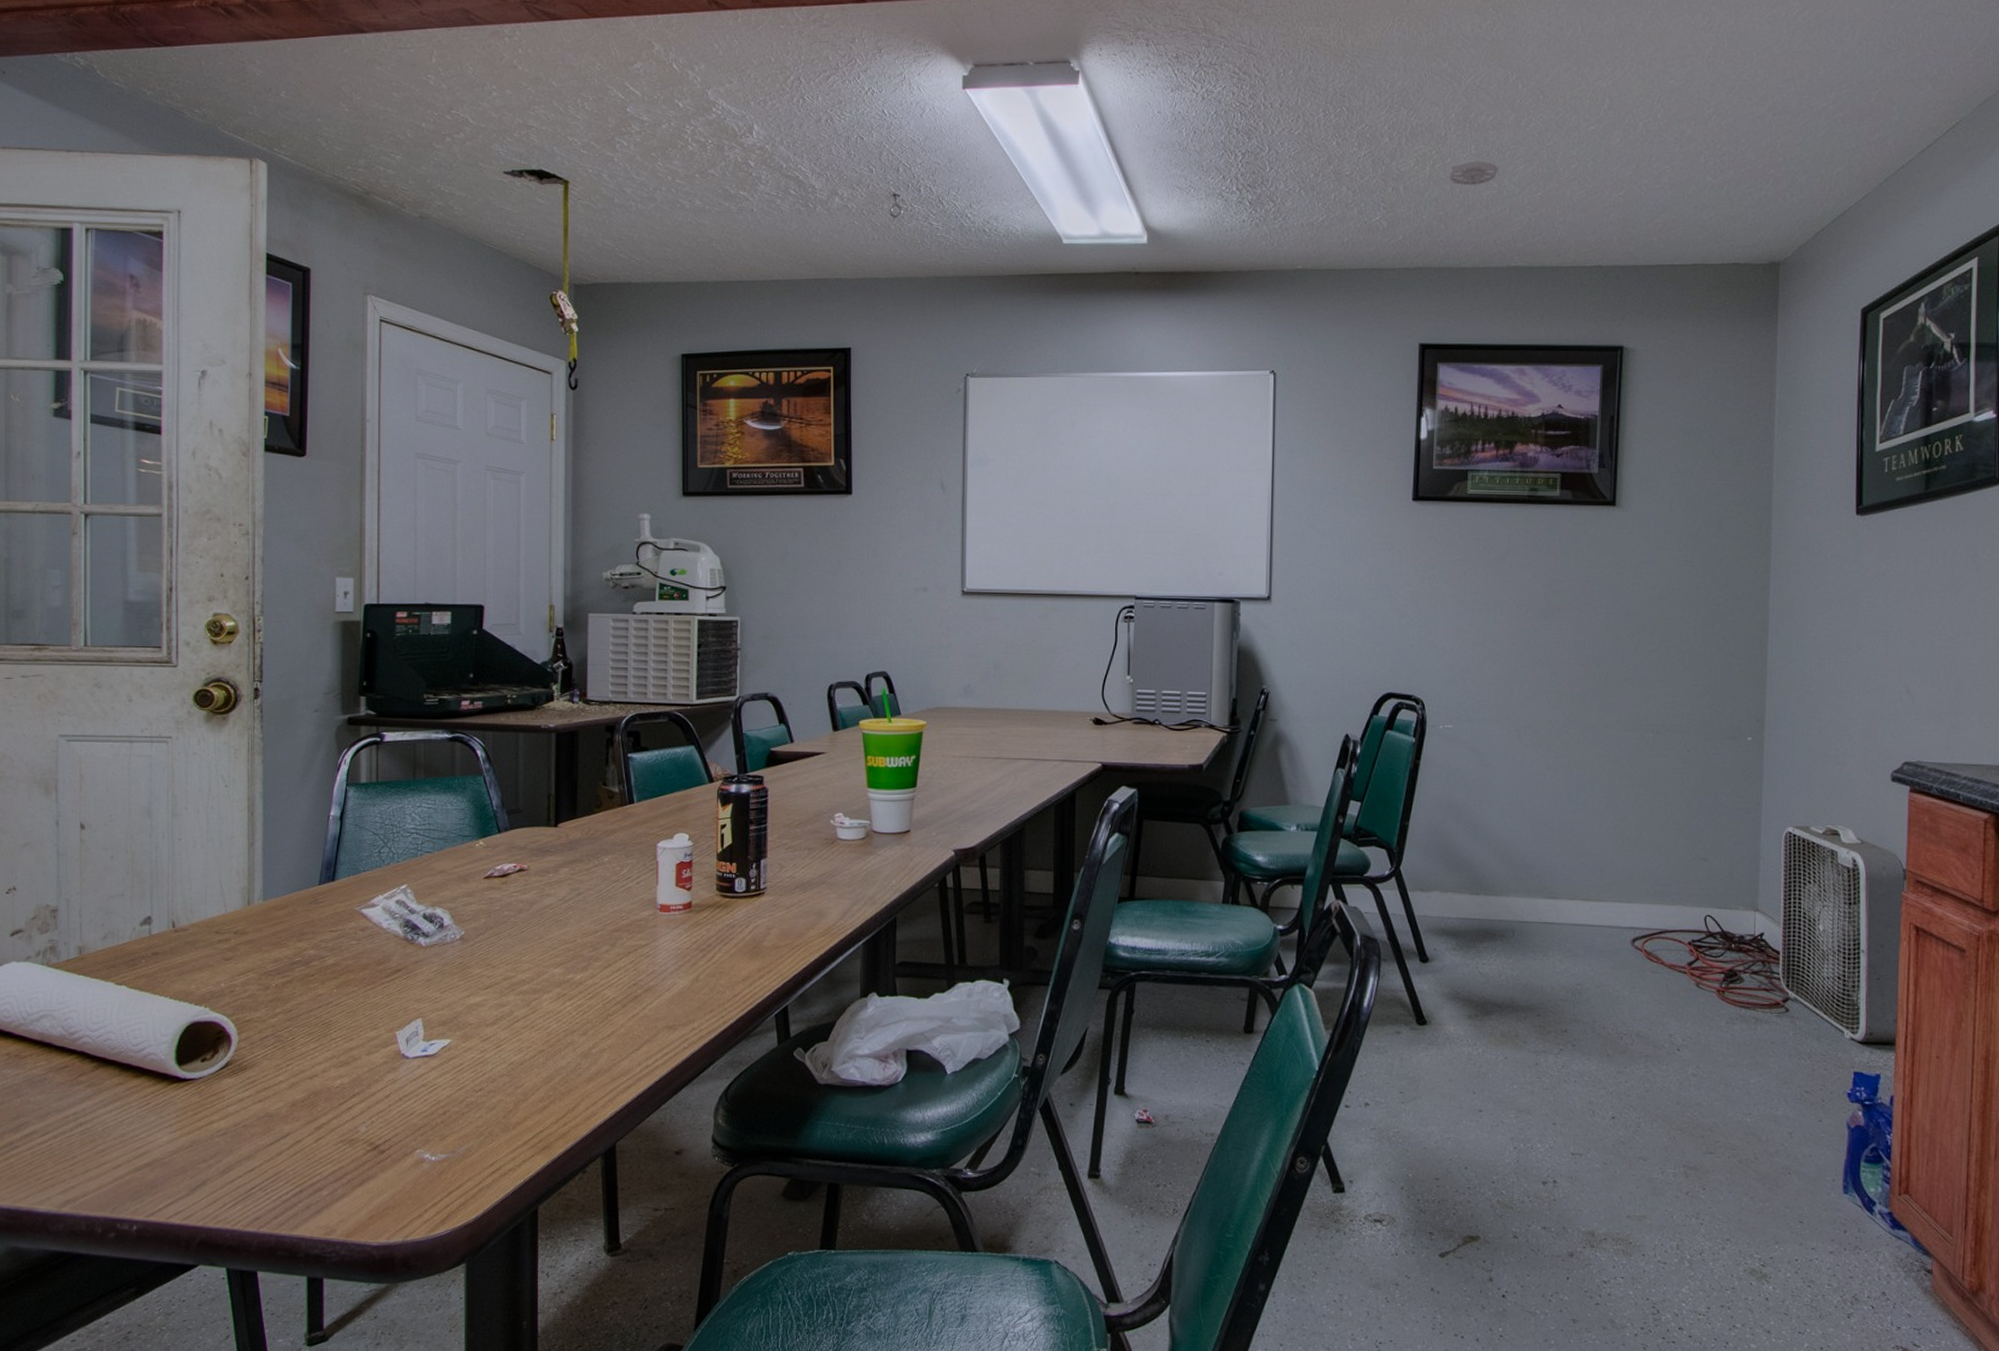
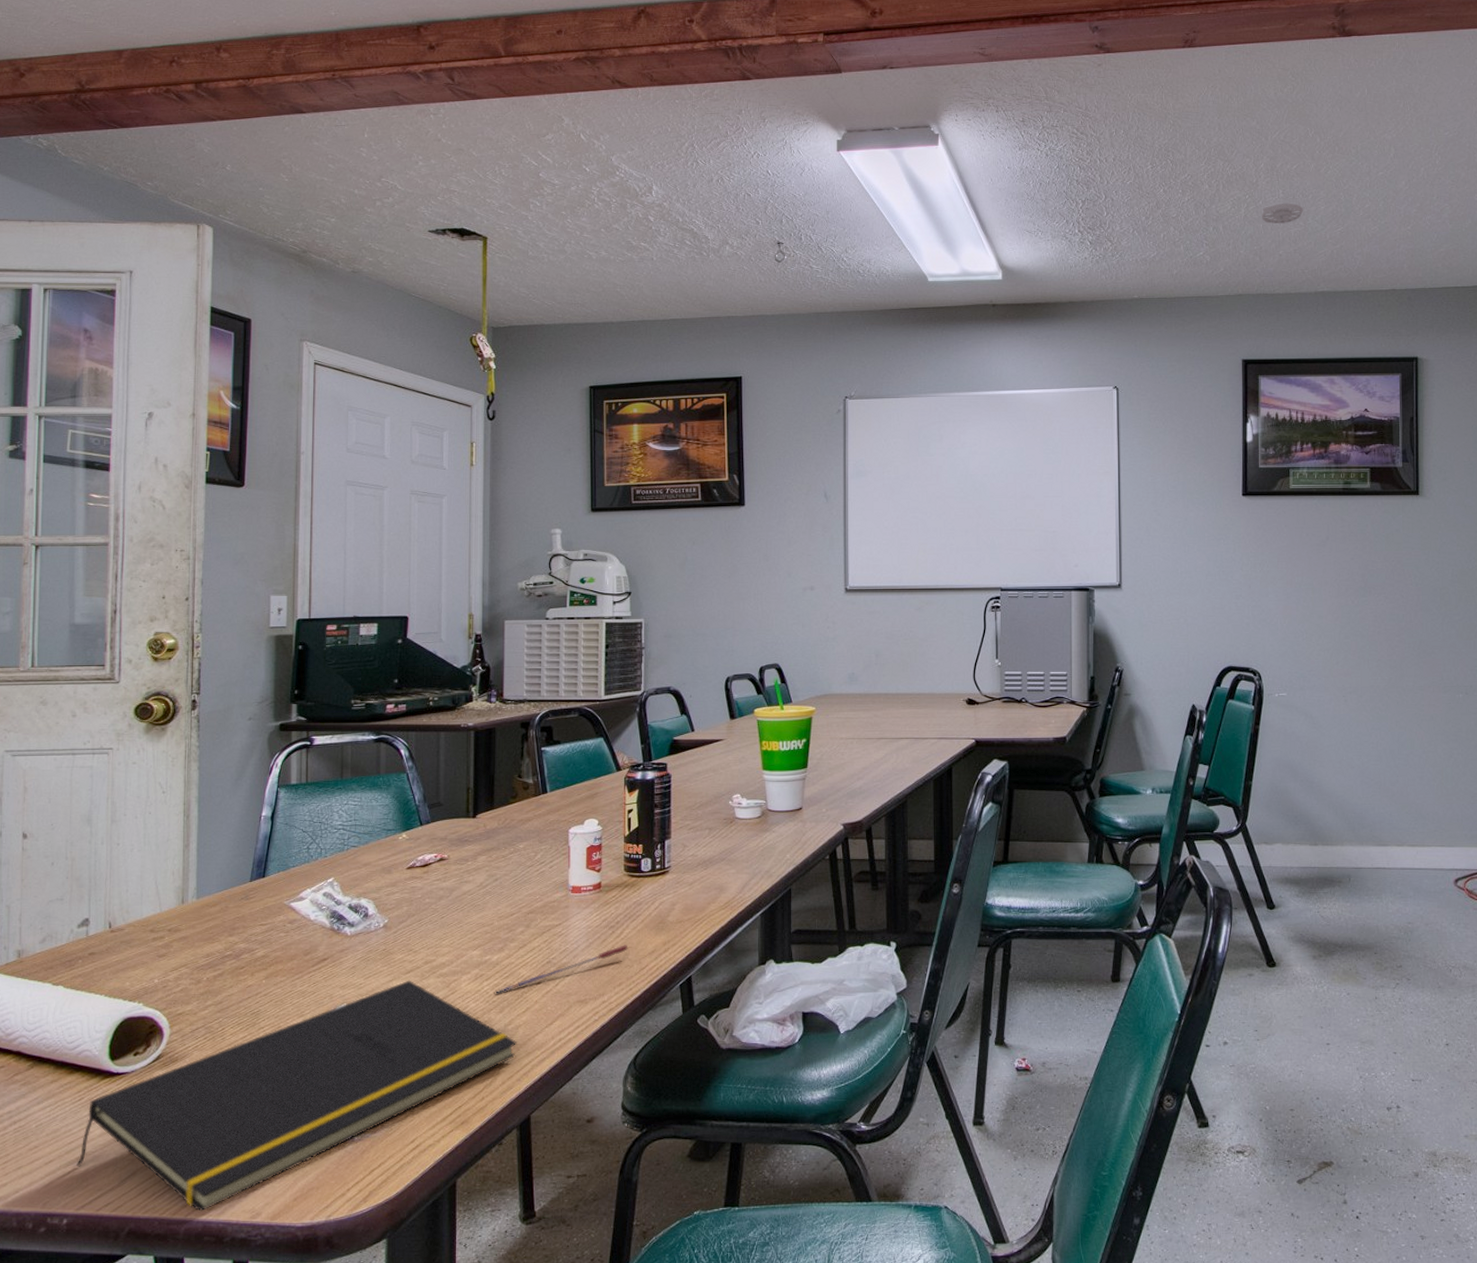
notepad: none [145,996,602,1225] -> present [77,980,517,1212]
pen: none [578,969,721,1016] -> present [495,945,629,994]

